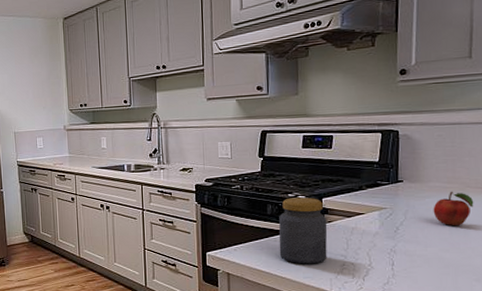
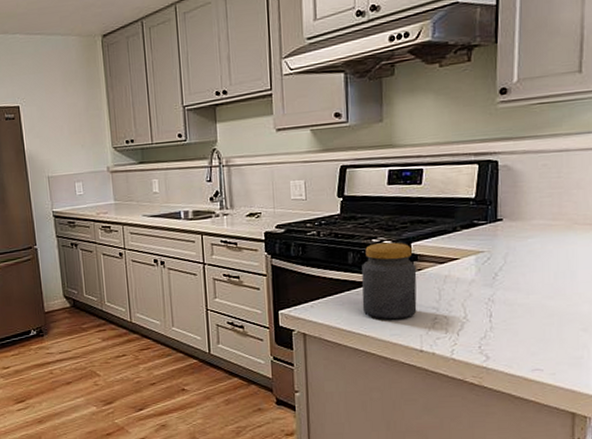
fruit: present [433,191,474,225] -> none [536,229,582,269]

